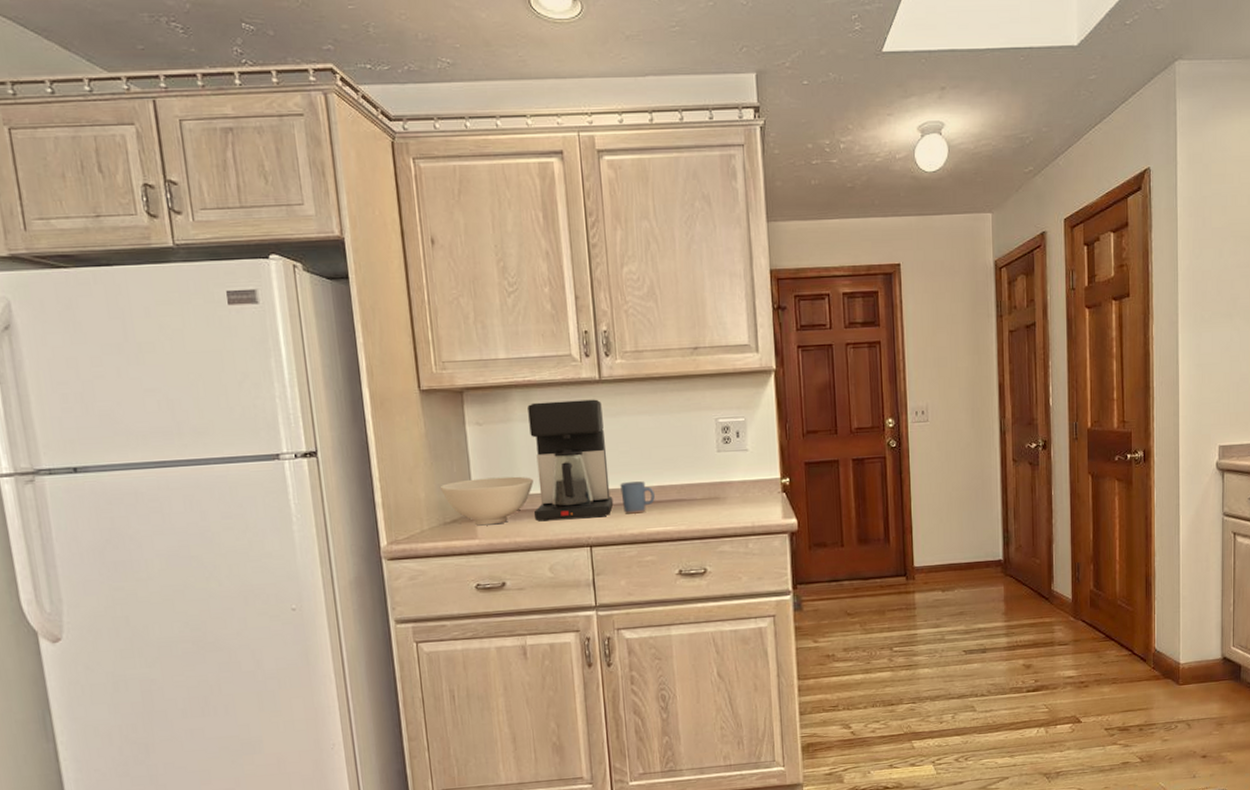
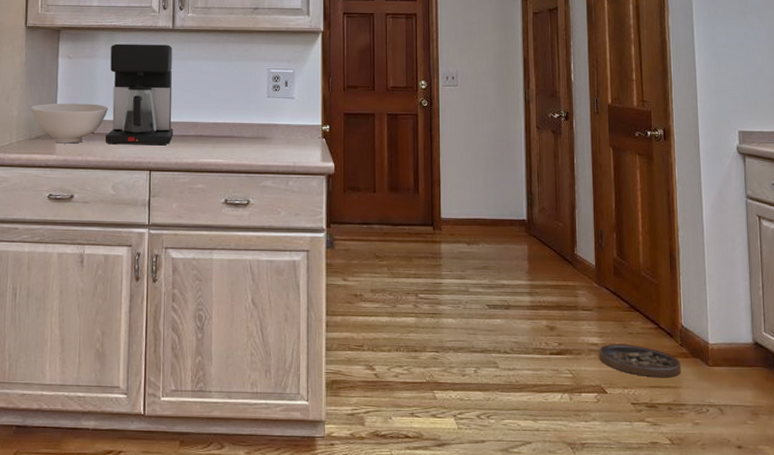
mug: present [620,481,655,514] -> none [181,117,210,145]
pet bowl: none [1074,673,1153,702] -> present [599,343,682,378]

